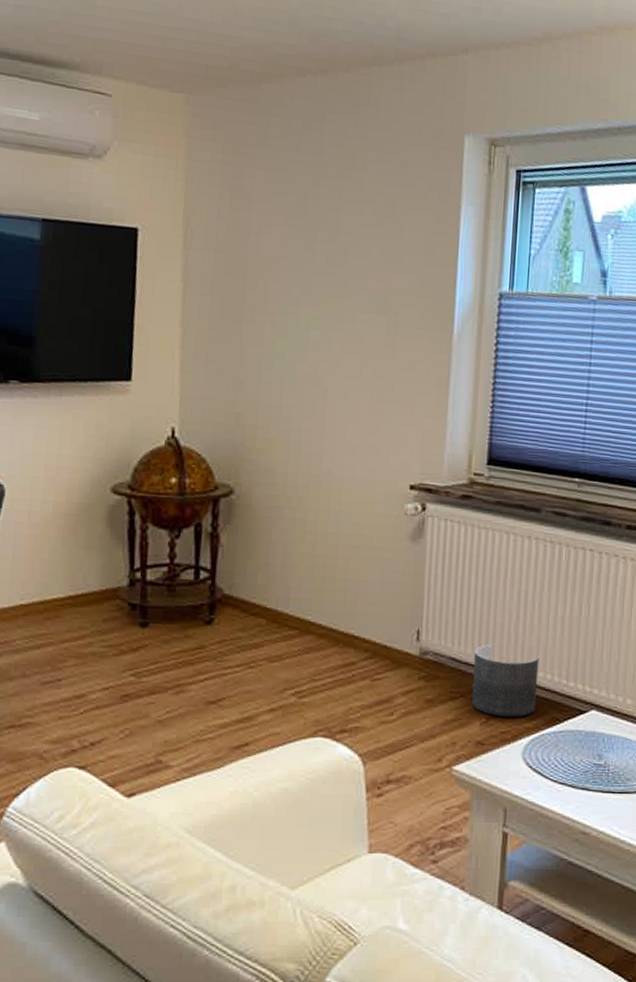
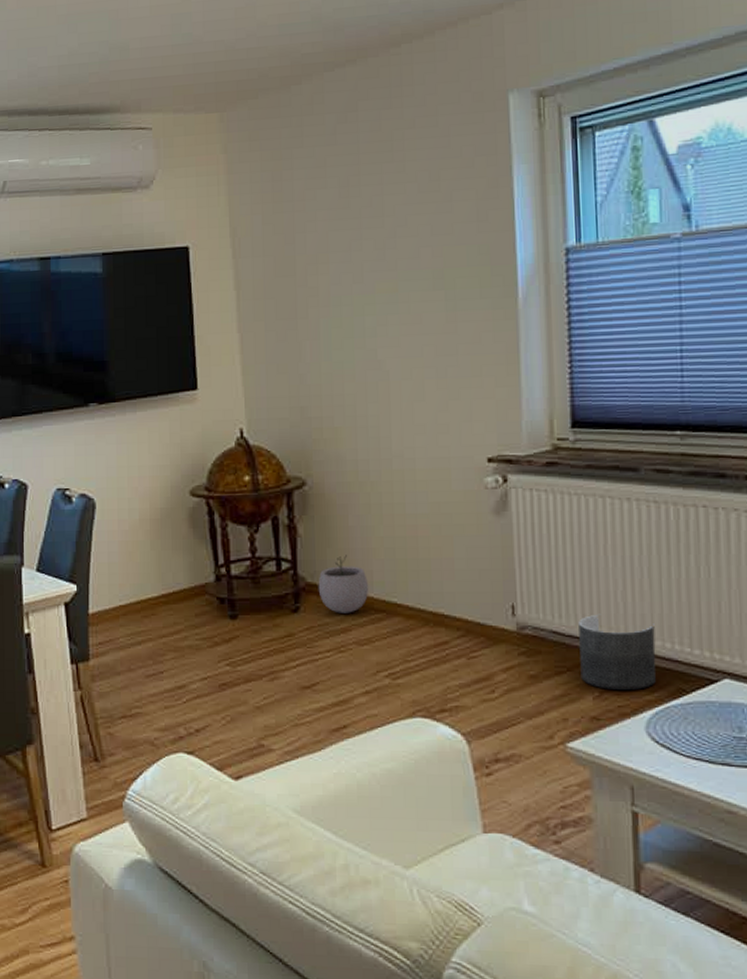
plant pot: none [234,569,286,629] -> present [318,555,369,613]

